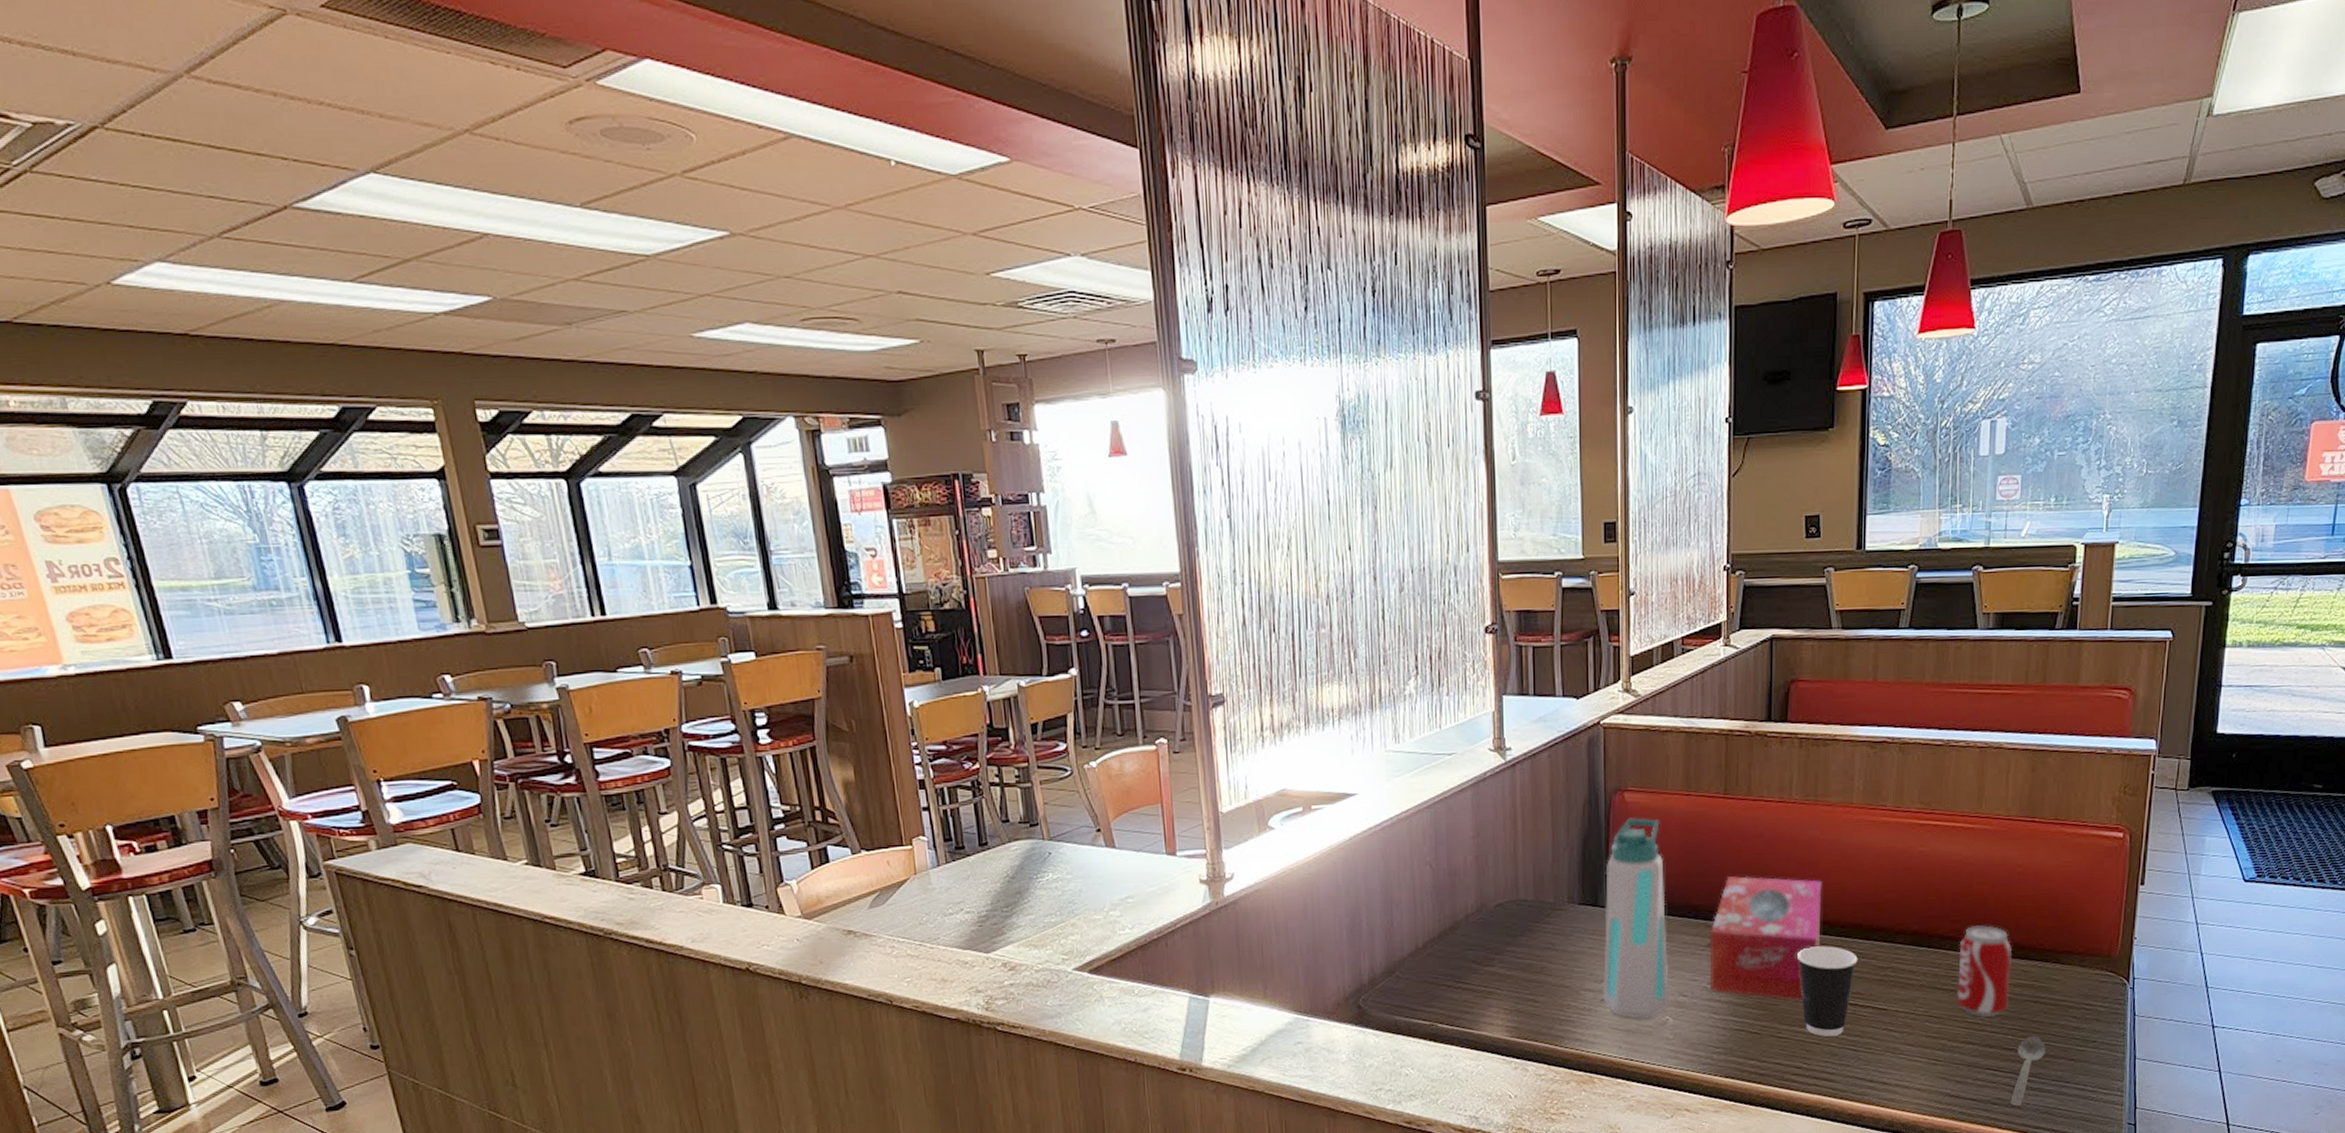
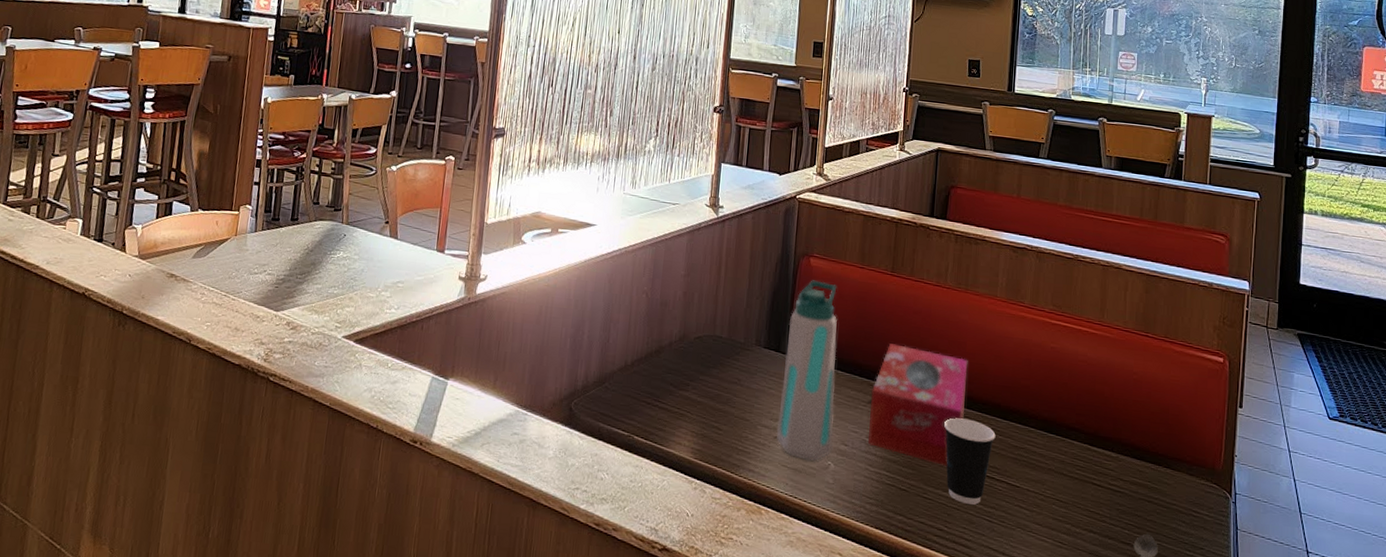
beverage can: present [1956,925,2012,1017] -> none [1080,421,1128,509]

